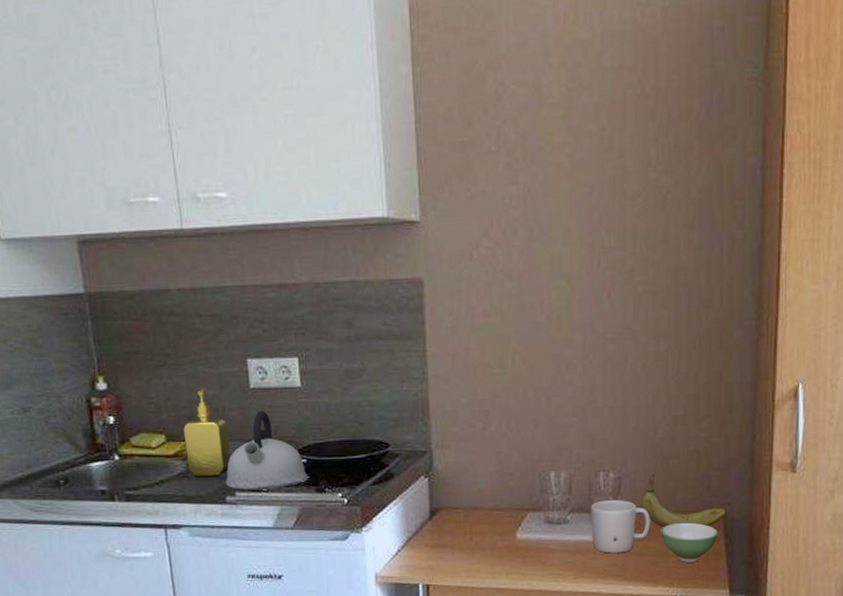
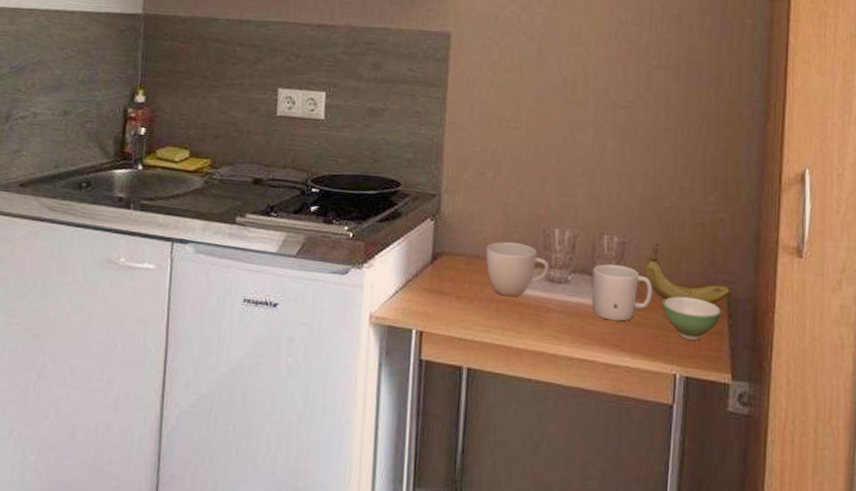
soap dispenser: present [183,387,231,478] -> none [204,110,250,197]
kettle: present [226,411,308,491] -> none [238,138,318,215]
cup: none [483,489,547,542] -> present [485,242,549,297]

